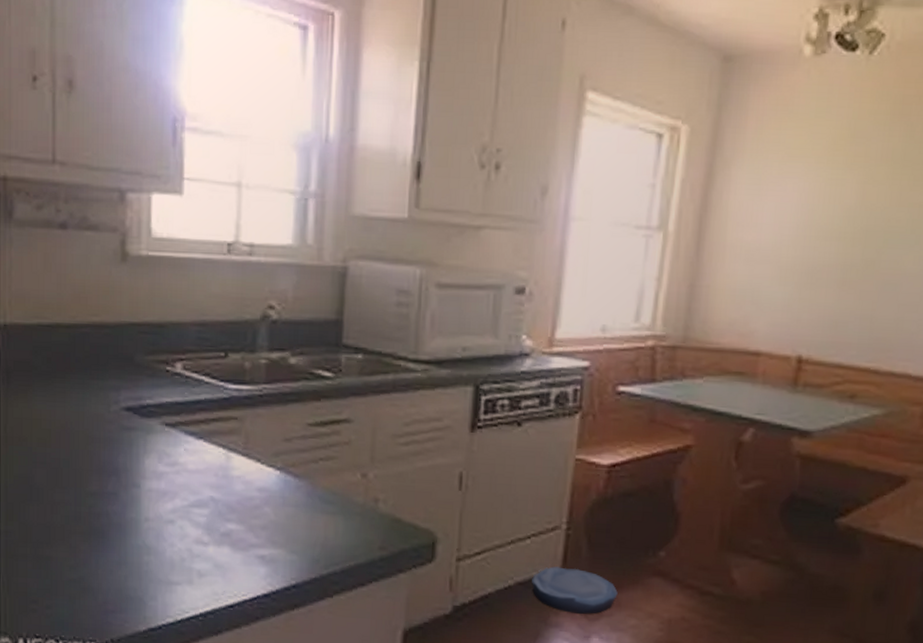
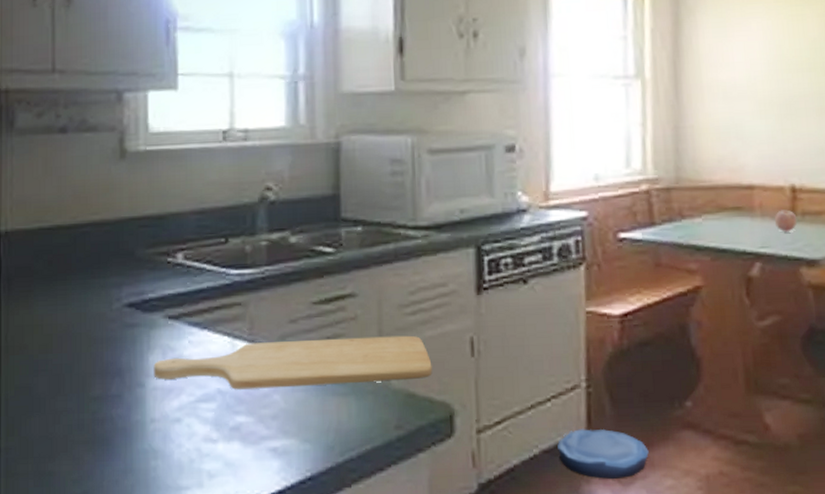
chopping board: none [149,456,420,506] -> present [153,335,432,390]
fruit: none [774,379,798,402] -> present [774,209,798,233]

